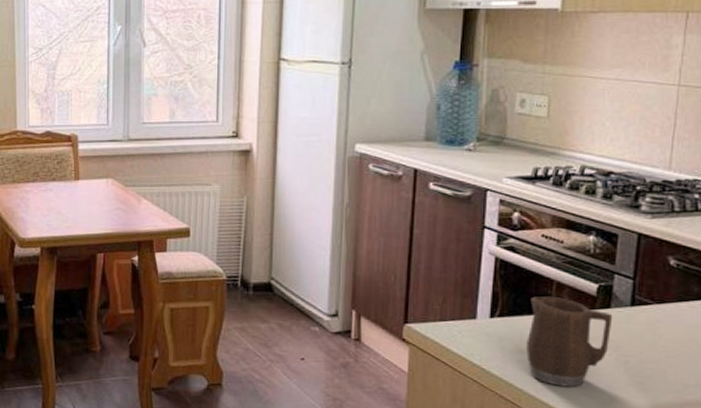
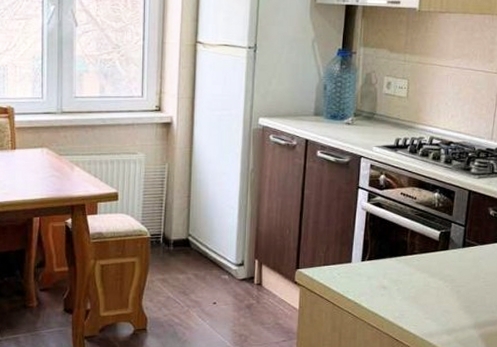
mug: present [526,296,613,387] -> none [388,243,450,313]

